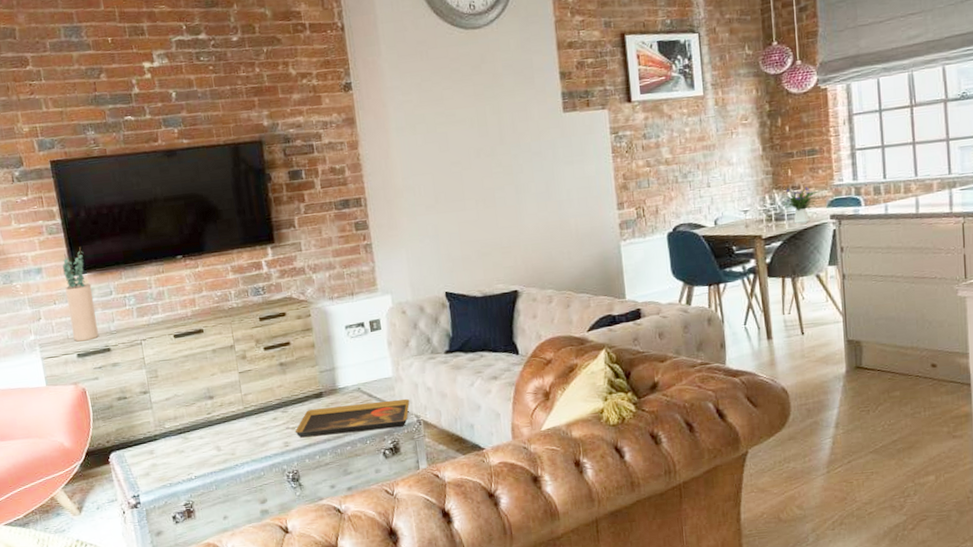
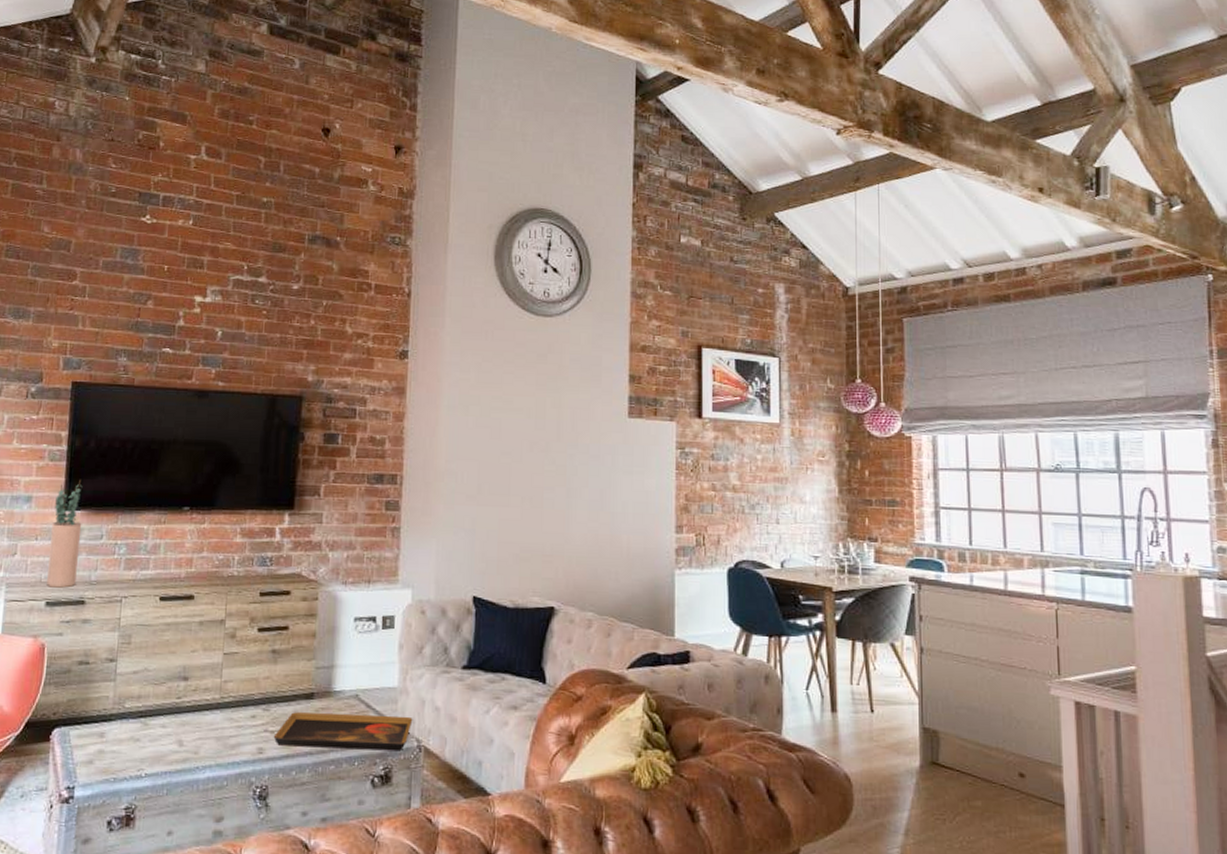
flower arrangement: present [781,186,819,223] -> none [856,536,898,581]

